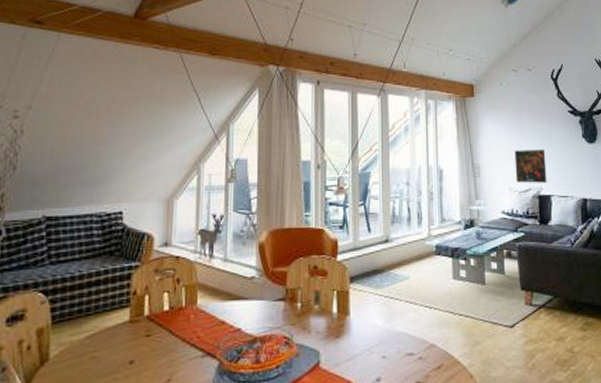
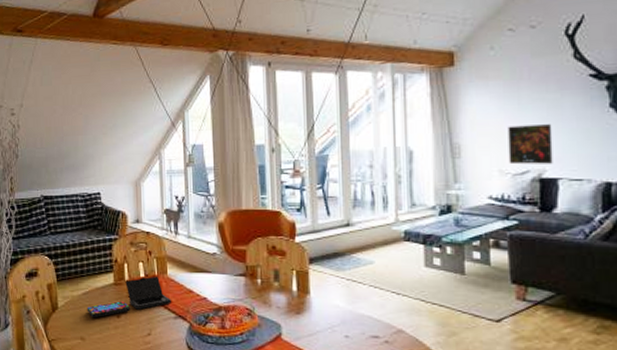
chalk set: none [89,307,199,368] -> present [86,276,171,318]

